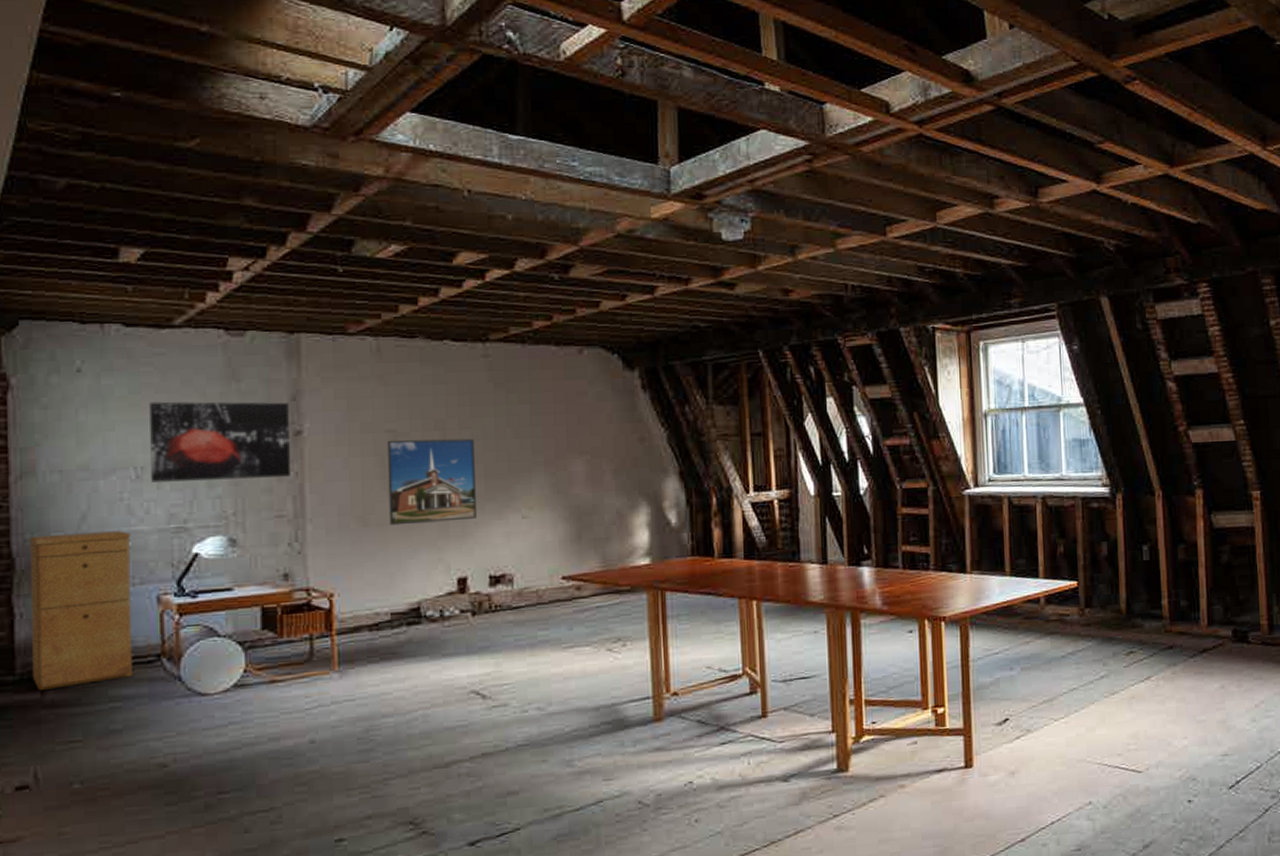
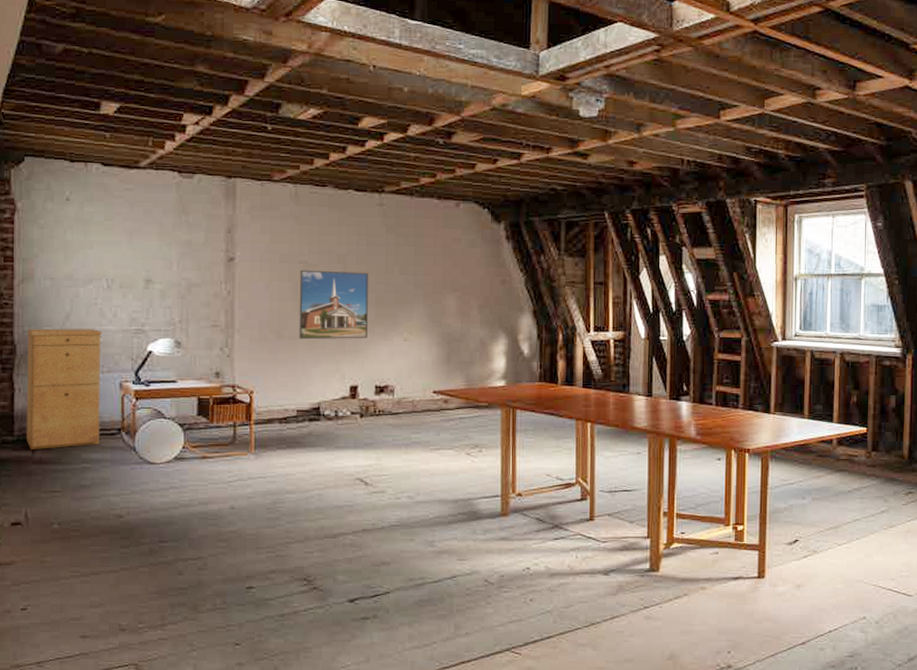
wall art: present [148,401,291,484] -> none [118,227,226,295]

